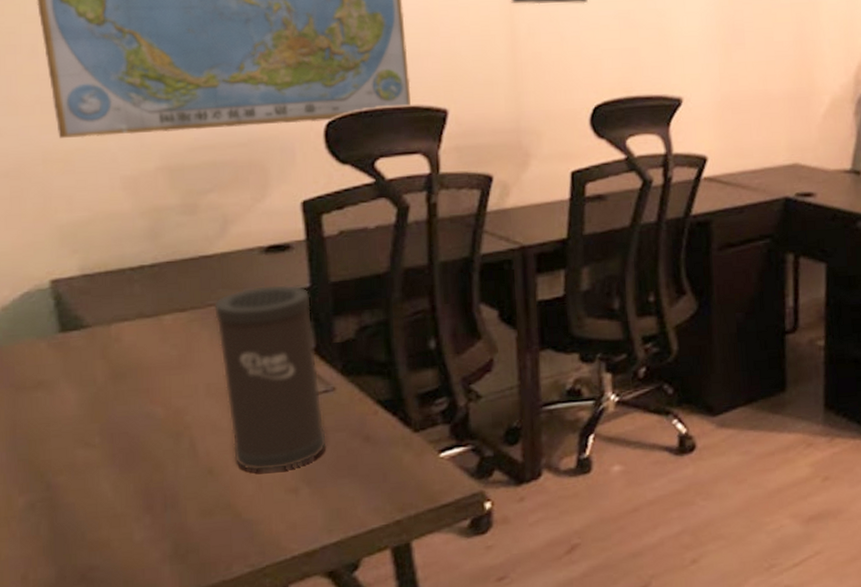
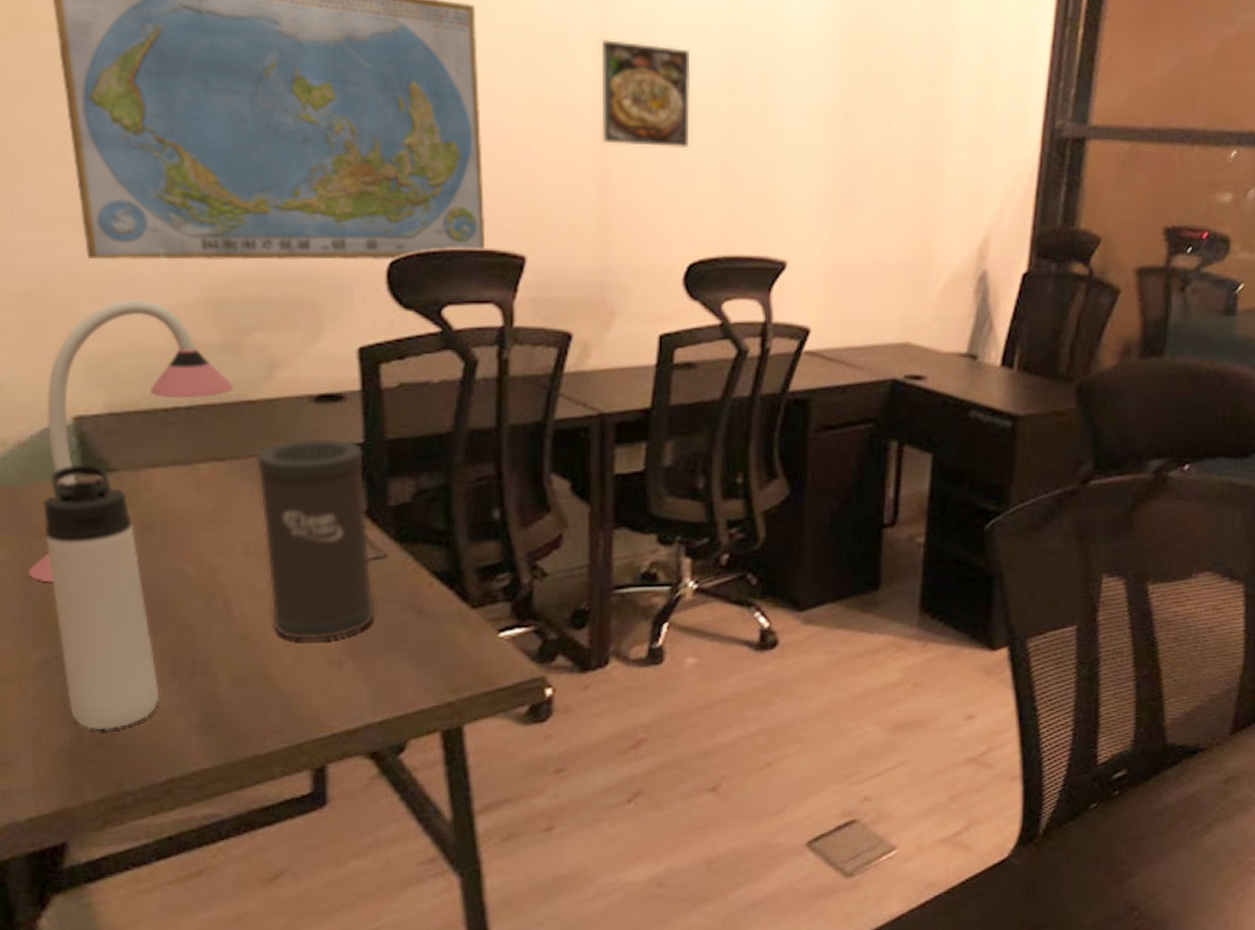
desk lamp: none [13,170,192,433] -> present [28,298,233,583]
thermos bottle: none [24,323,135,566] -> present [42,464,160,731]

